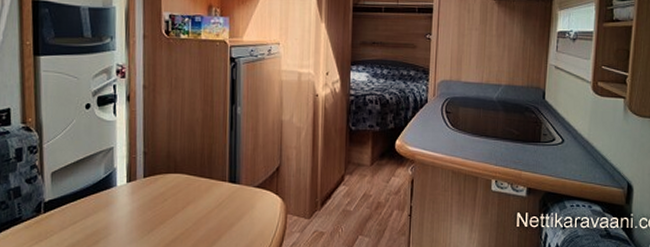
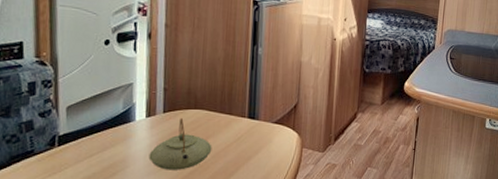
teapot: none [130,182,193,238] -> present [148,117,212,170]

